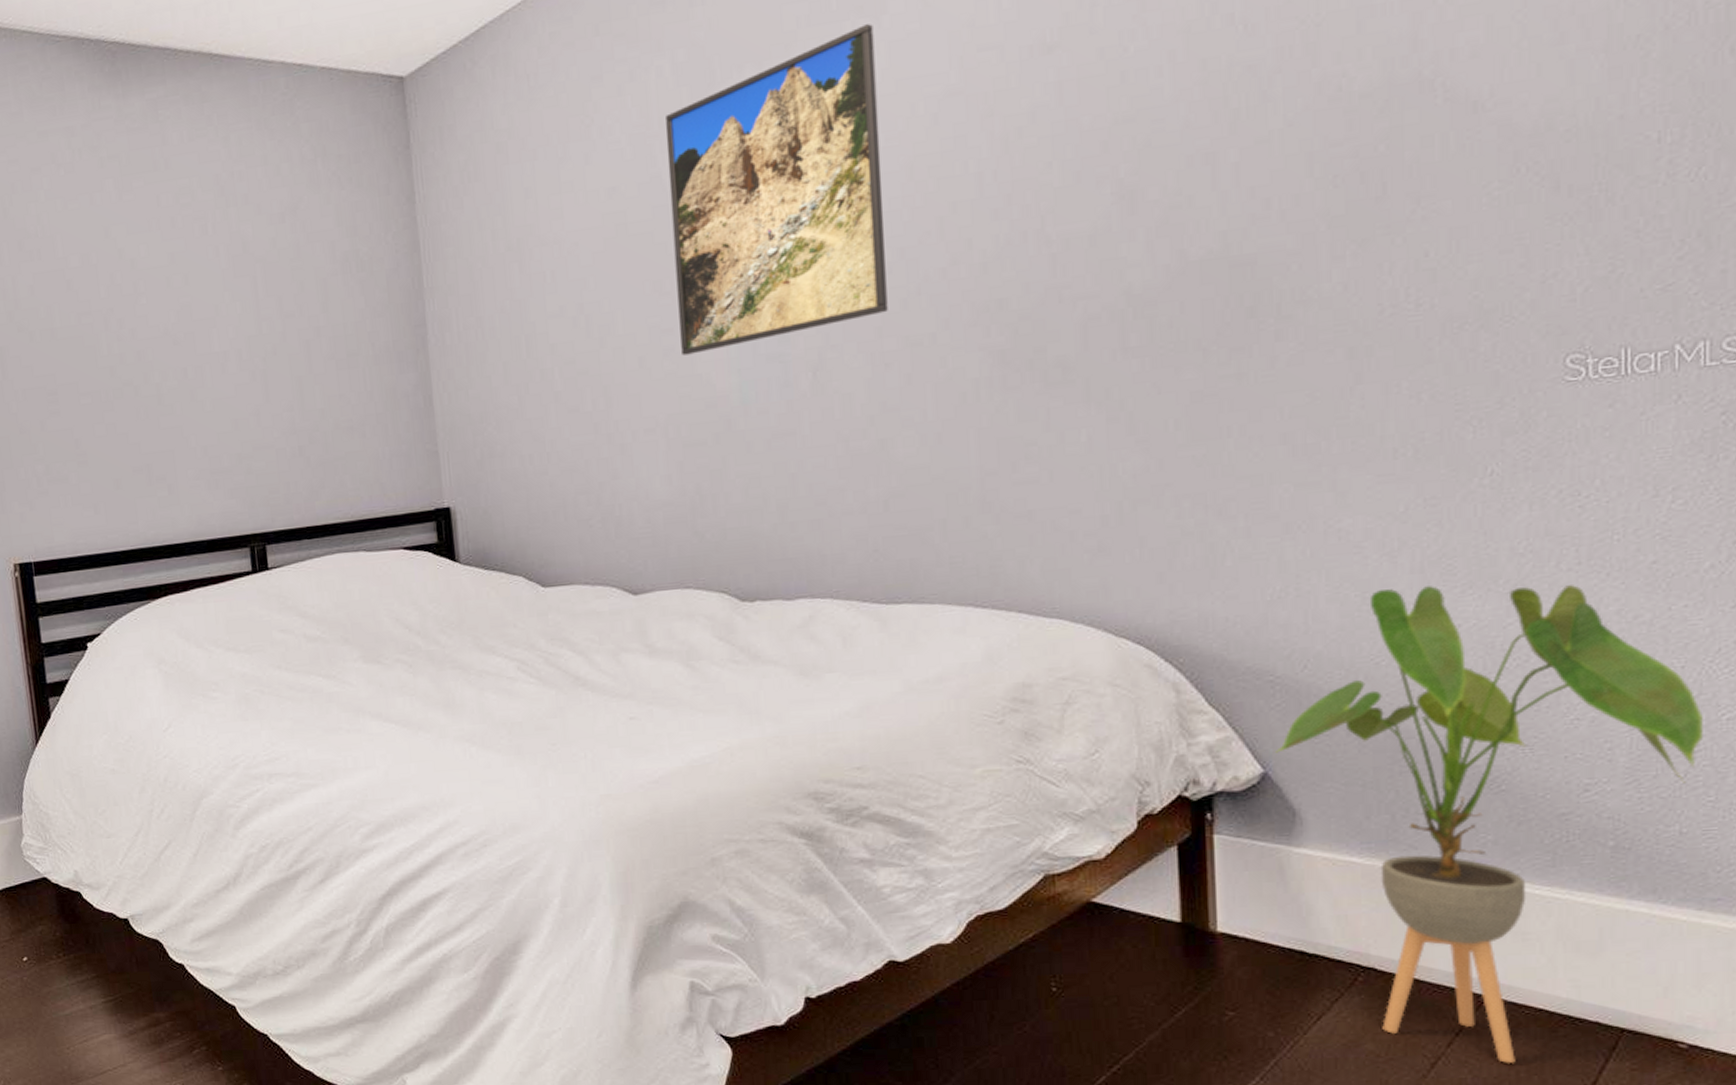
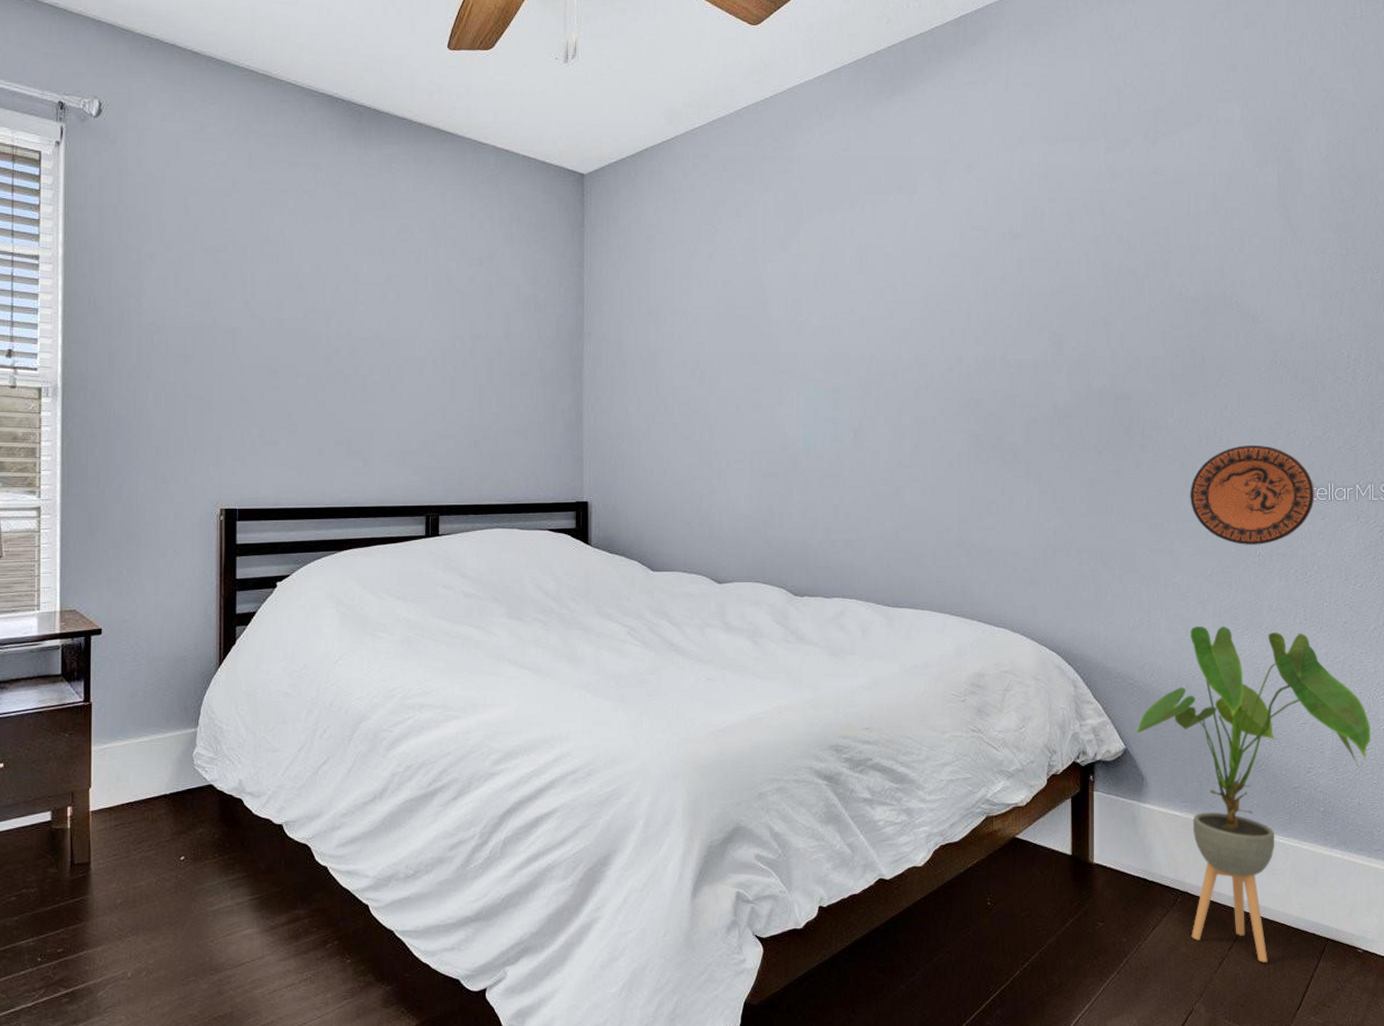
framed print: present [665,24,888,356] -> none [766,199,907,409]
decorative plate: none [1364,304,1595,462] -> present [1190,445,1315,545]

